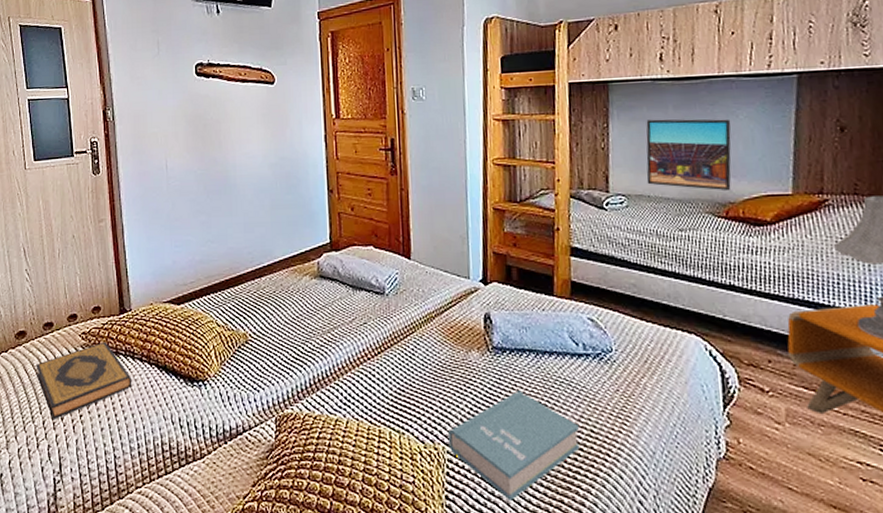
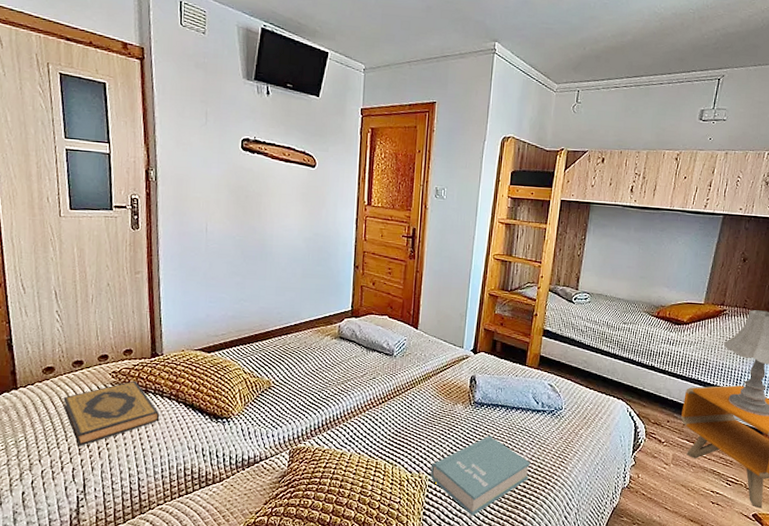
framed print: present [646,119,732,191] -> none [606,237,673,298]

